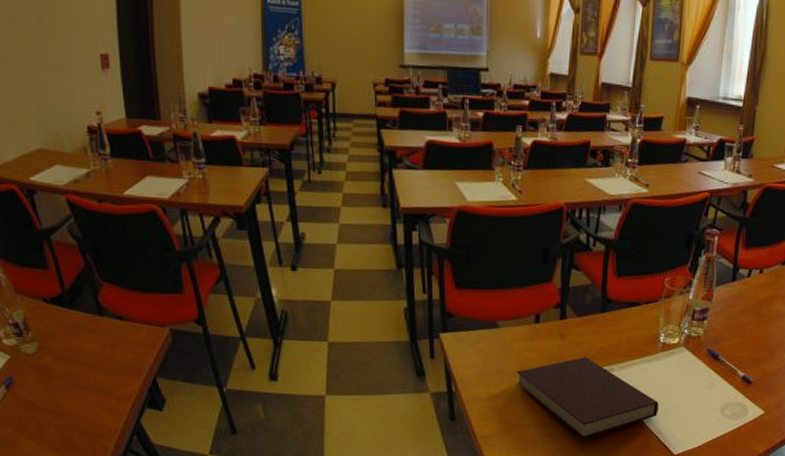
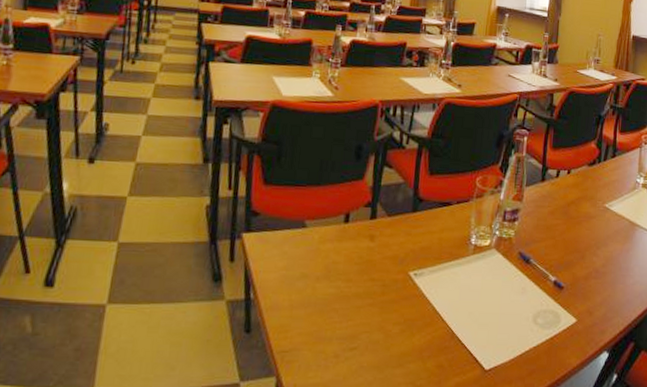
notebook: present [517,357,659,439] -> none [322,260,470,353]

